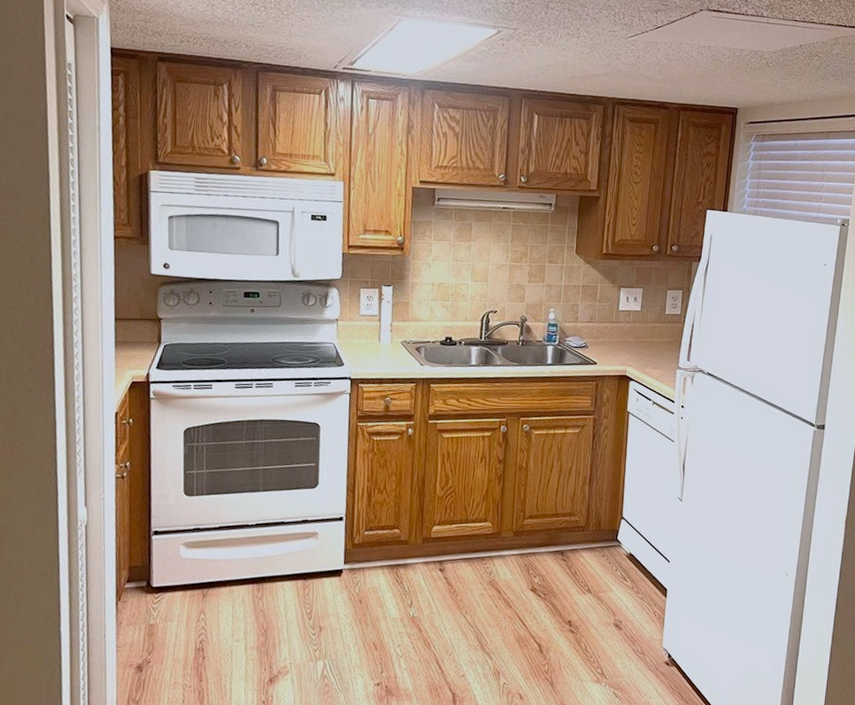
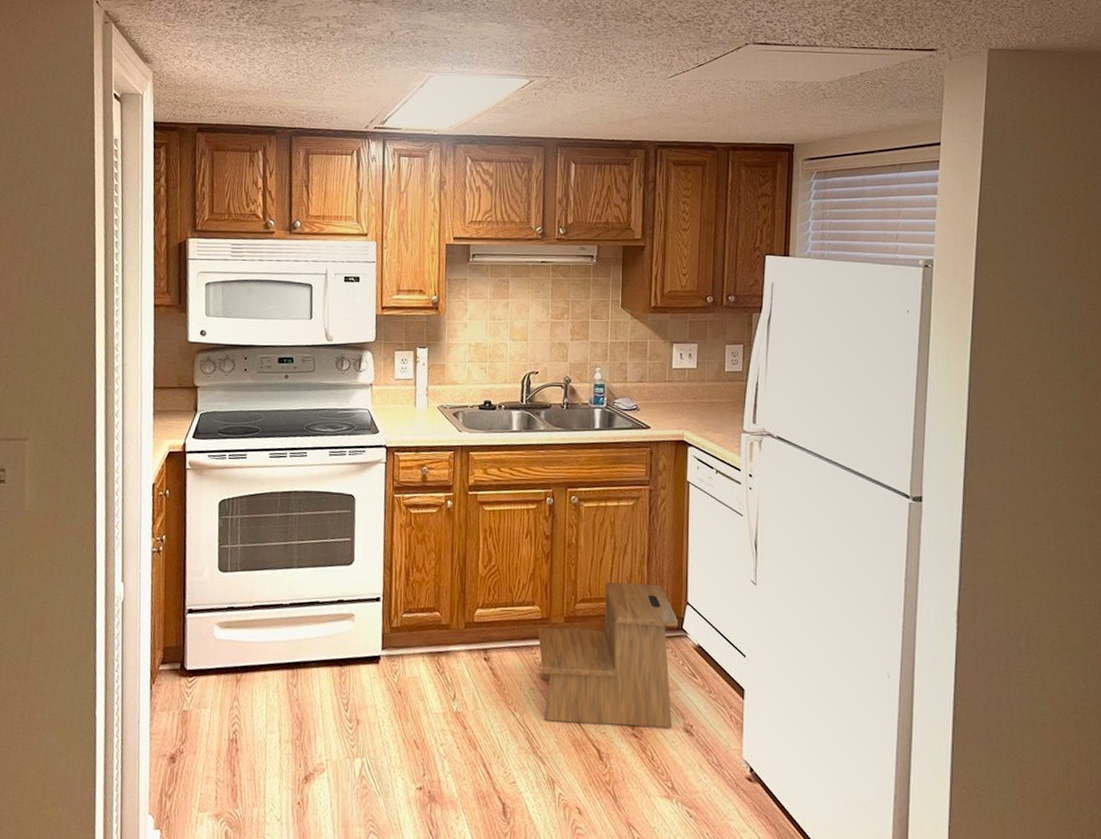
step stool: none [489,500,614,624] -> present [538,582,679,728]

